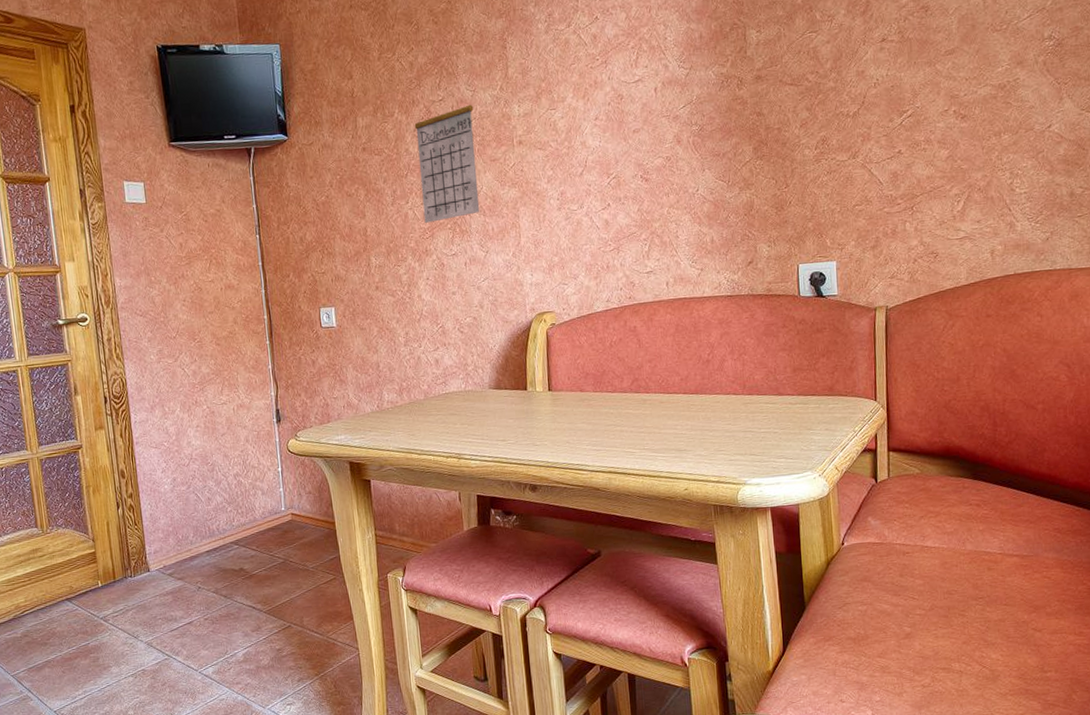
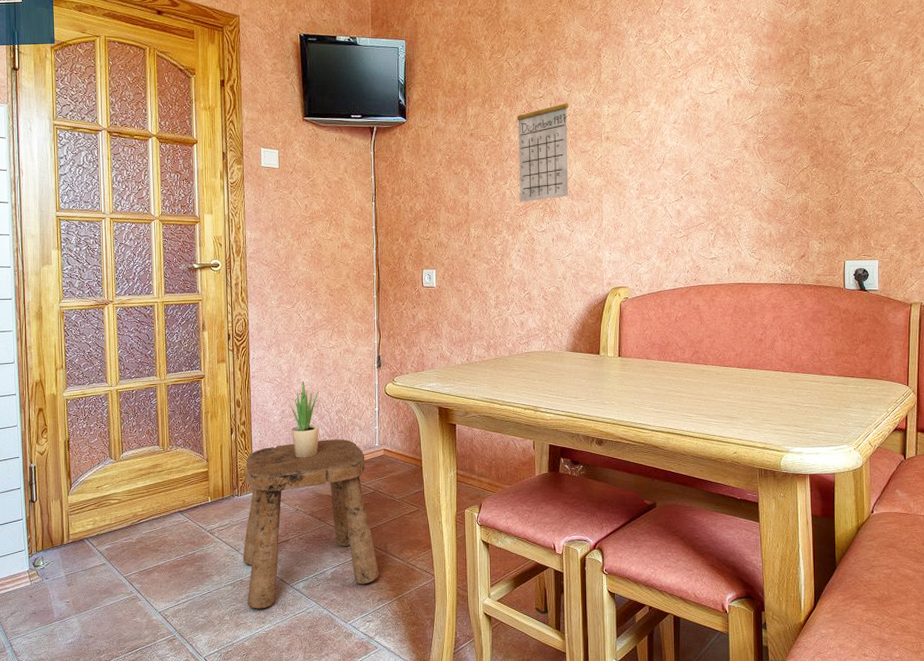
stool: none [137,505,297,700] -> present [243,438,379,609]
potted plant: none [181,444,217,530] -> present [290,381,320,458]

